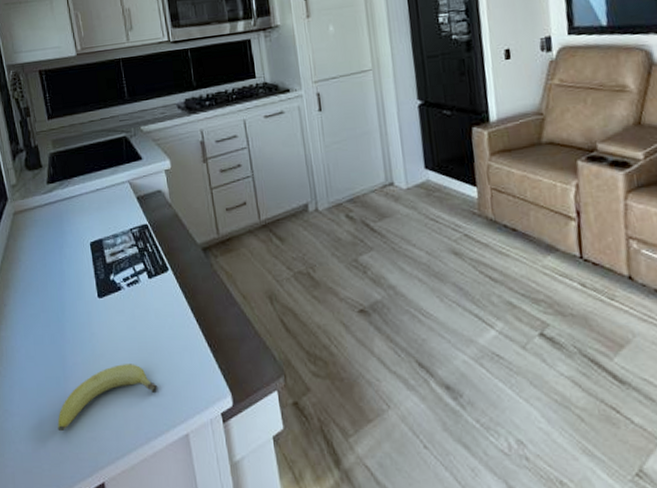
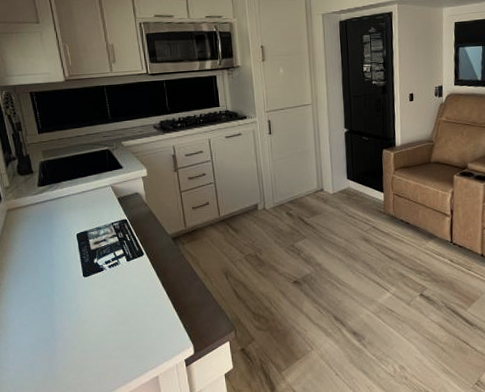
fruit: present [57,364,158,432] -> none [47,326,134,381]

